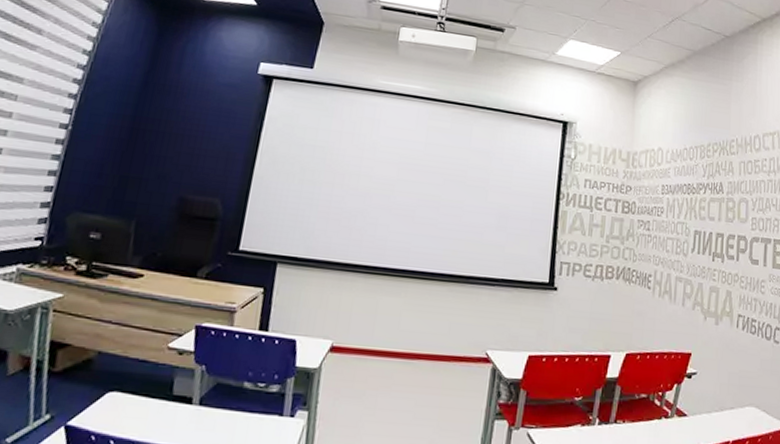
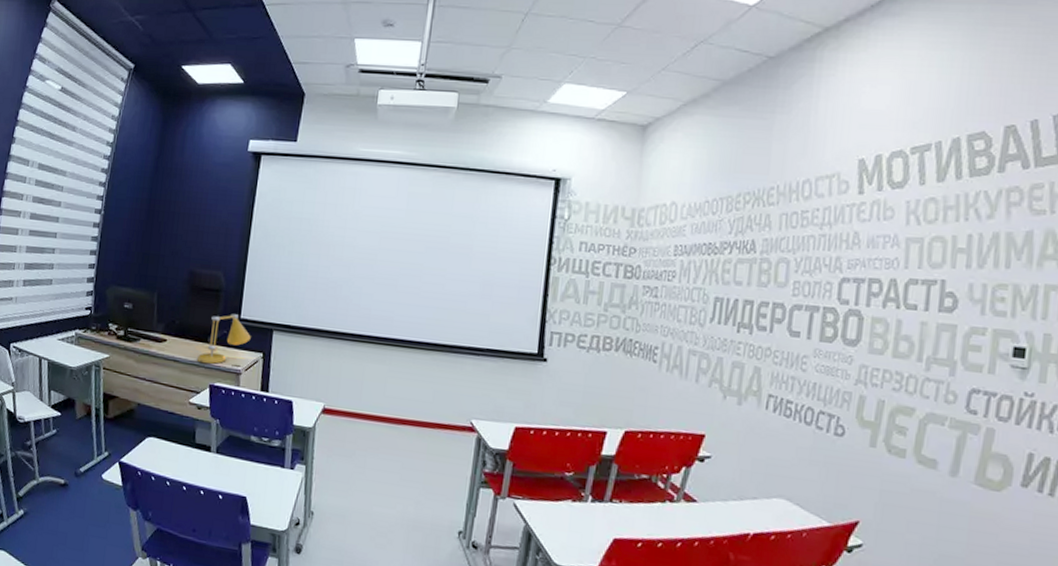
table lamp: none [181,245,251,302] -> present [196,314,251,365]

